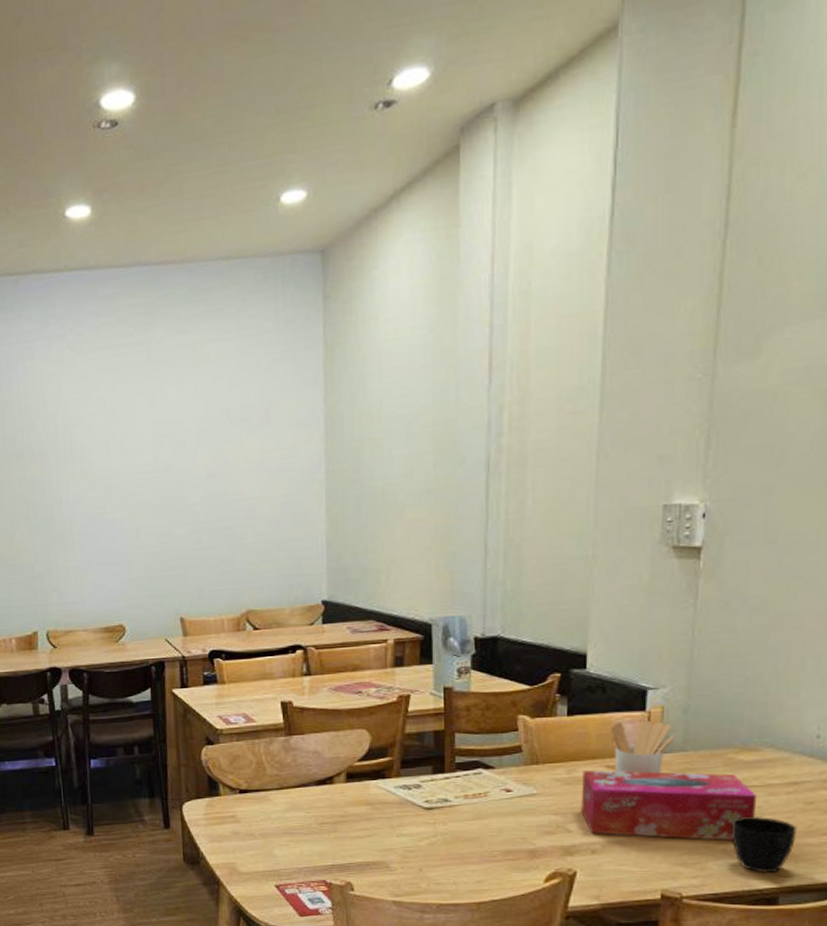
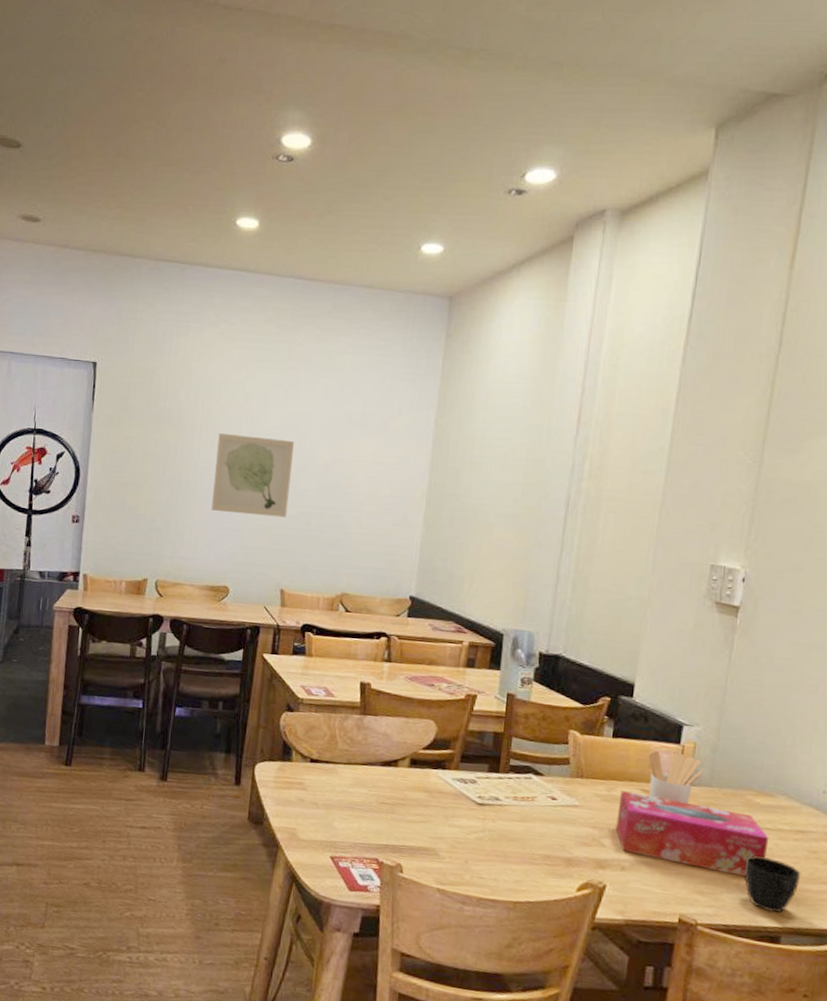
wall art: none [86,453,175,546] -> present [210,432,294,518]

